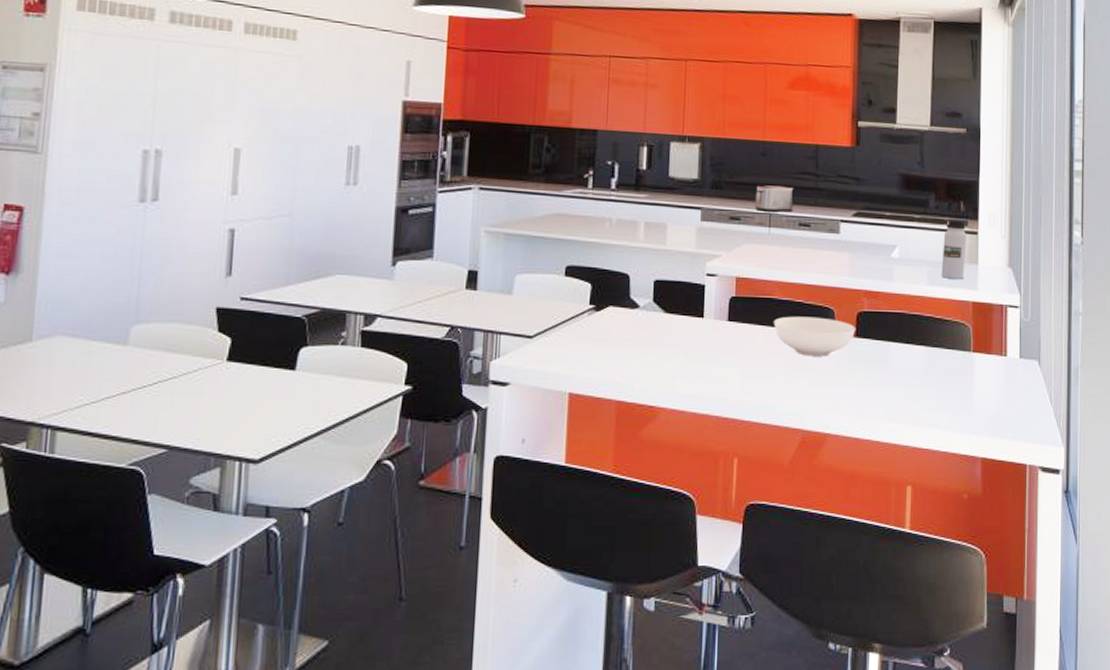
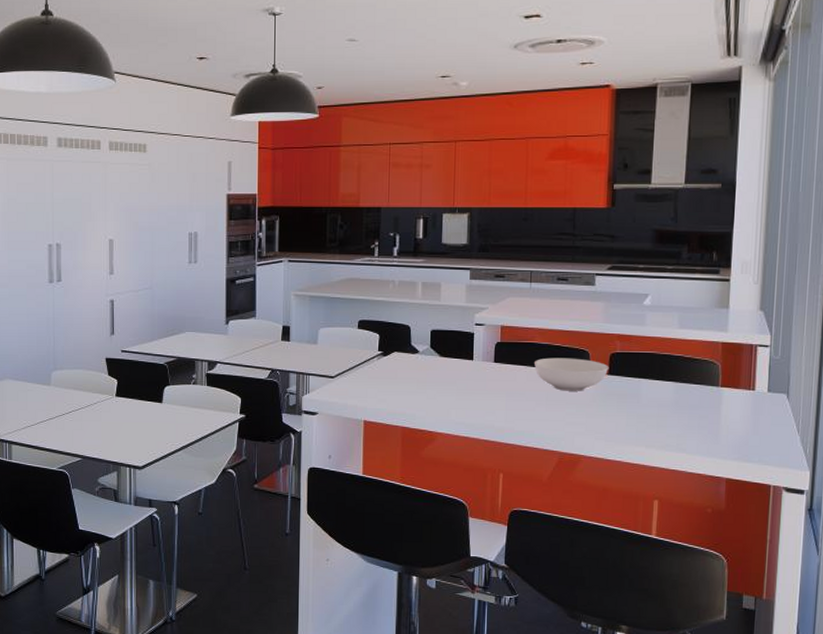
toaster: present [754,185,794,213] -> none [517,245,553,270]
water bottle: present [941,219,967,279] -> none [692,269,719,322]

